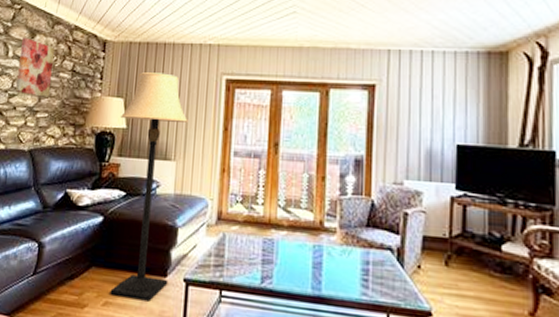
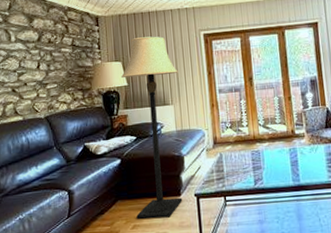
wall art: present [16,37,54,97] -> none [22,22,56,71]

